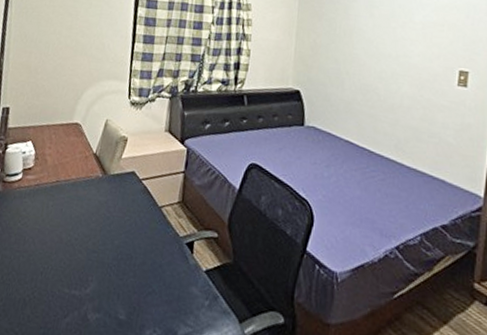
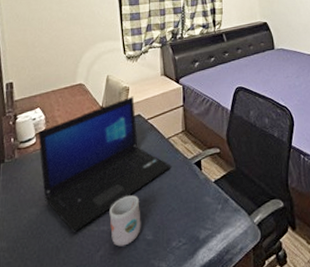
laptop: none [19,148,158,290] -> present [38,96,170,233]
mug: none [81,262,118,320] -> present [109,195,141,247]

